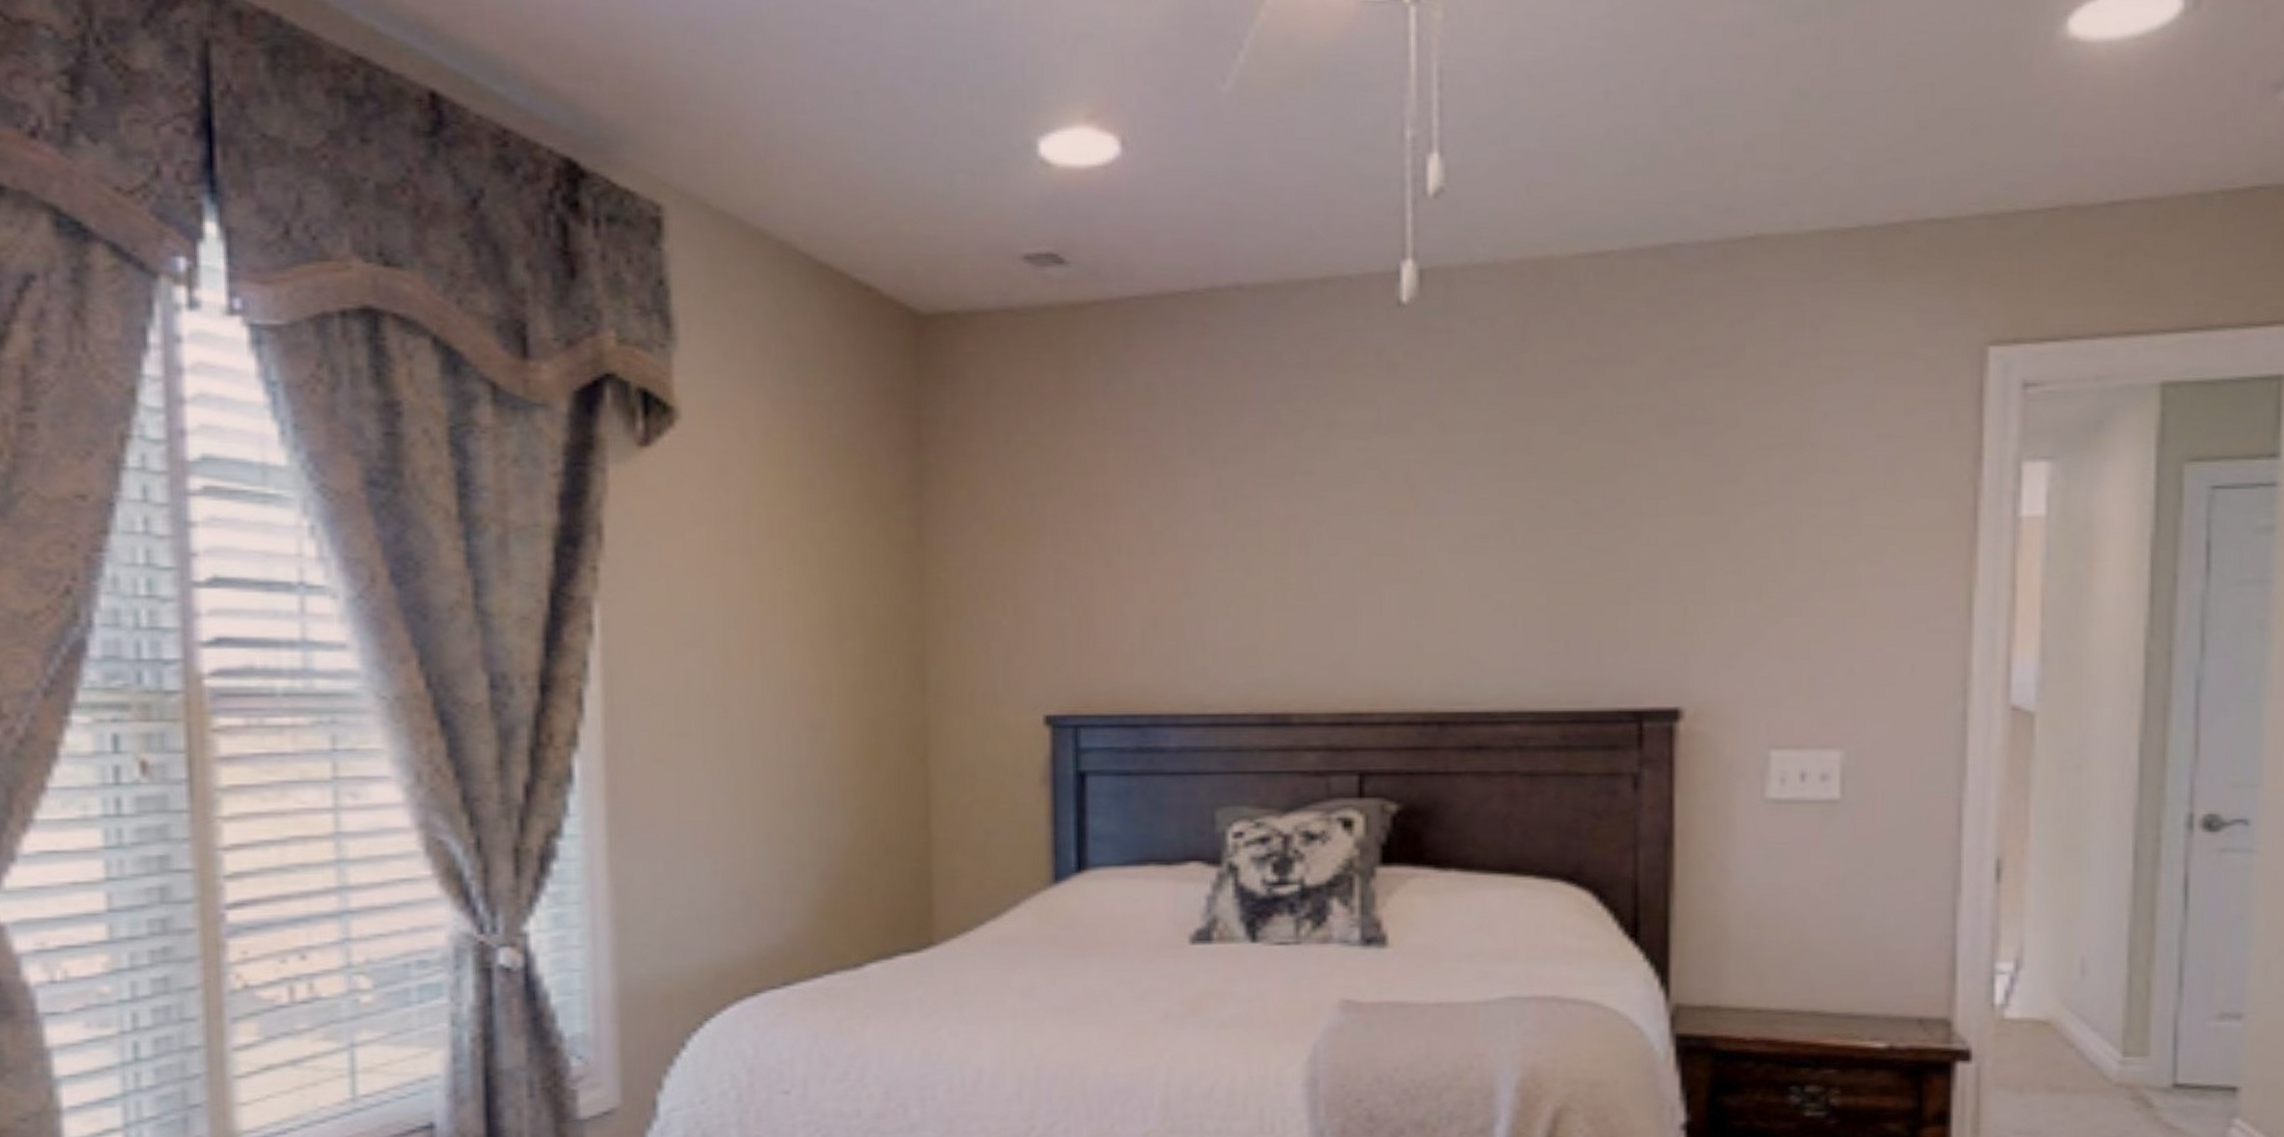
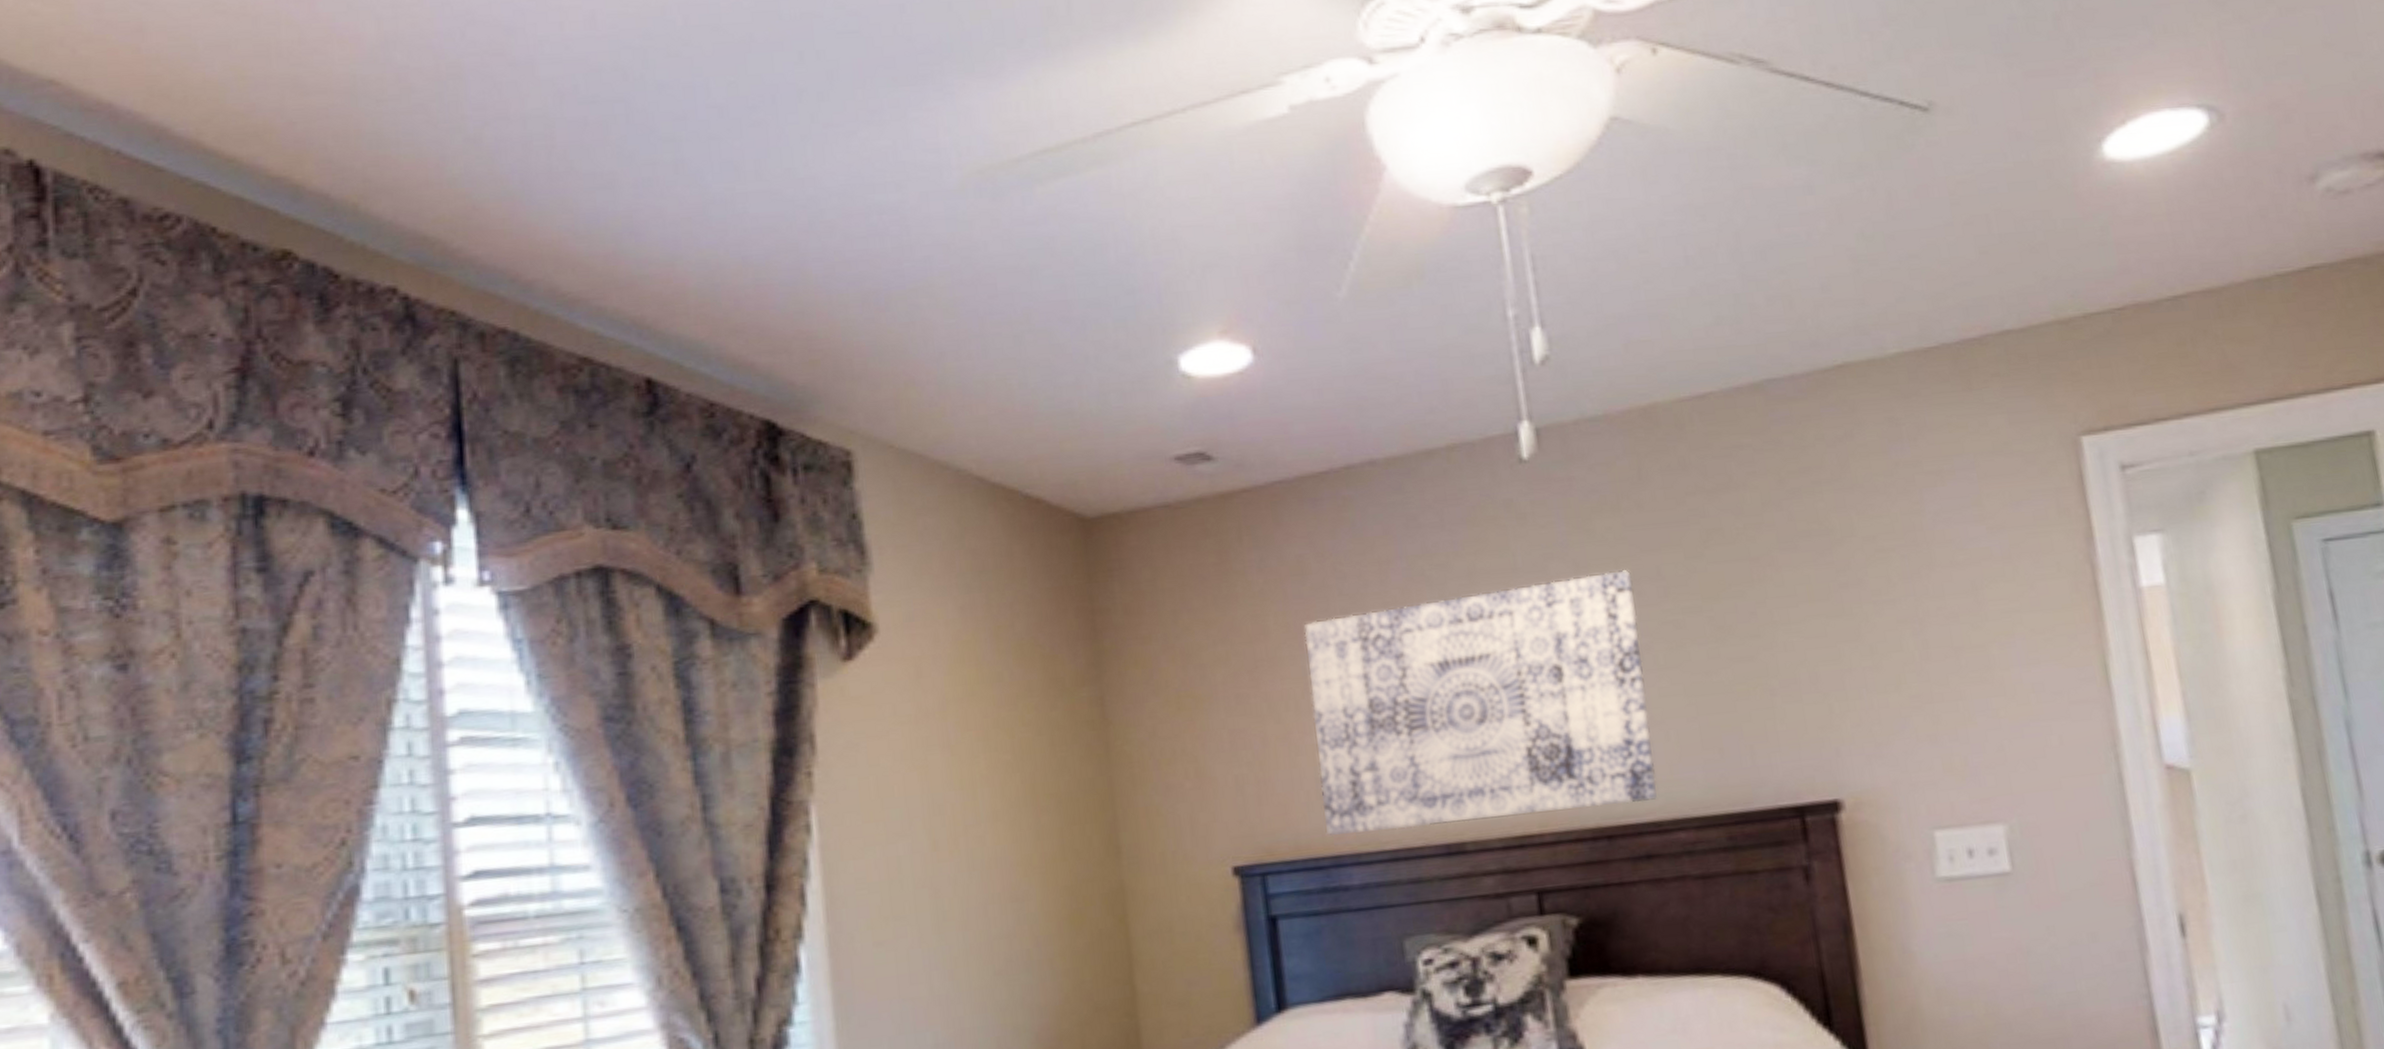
wall art: none [1145,438,1500,694] -> present [1304,570,1657,837]

